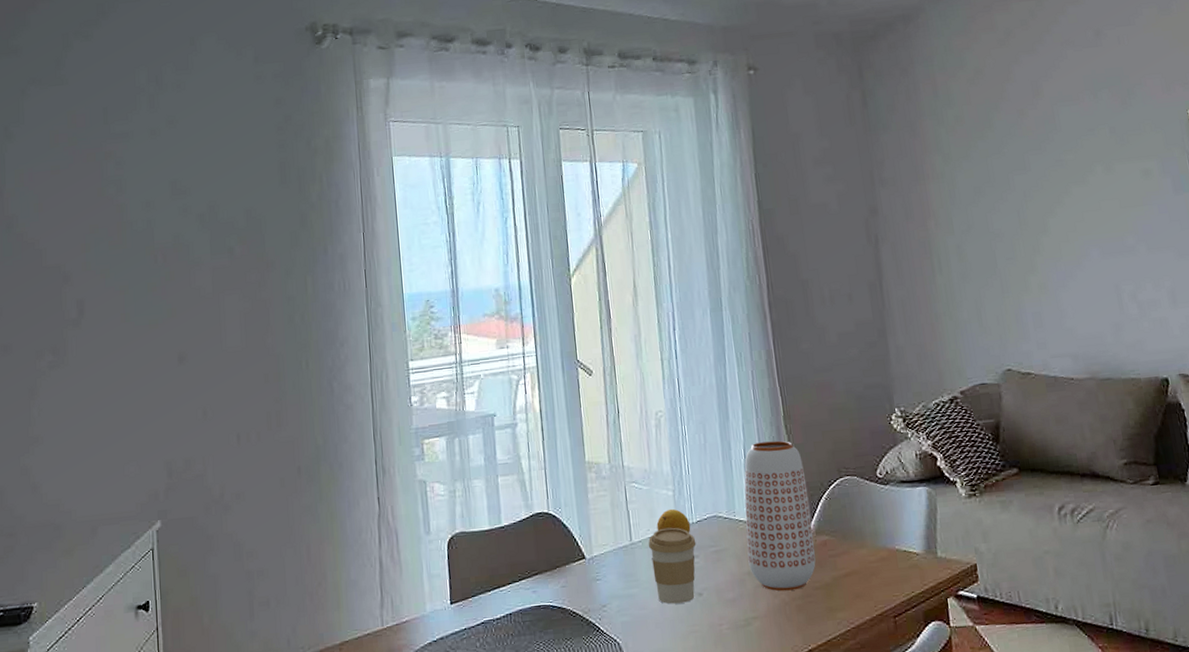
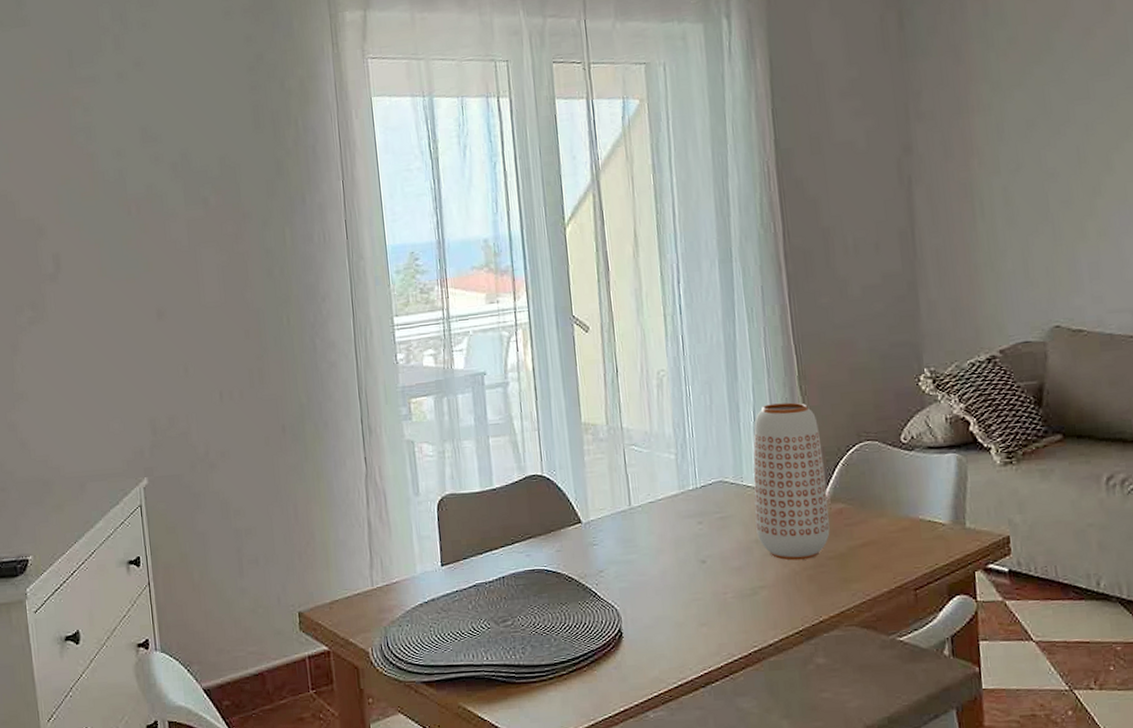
coffee cup: present [648,527,696,604] -> none [648,492,700,571]
fruit: present [656,508,691,533] -> none [657,473,695,498]

